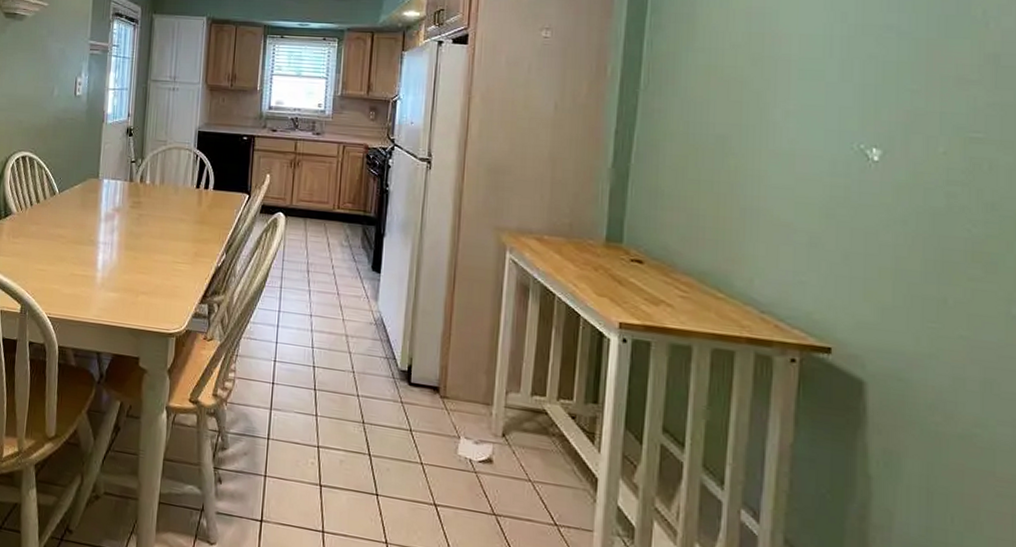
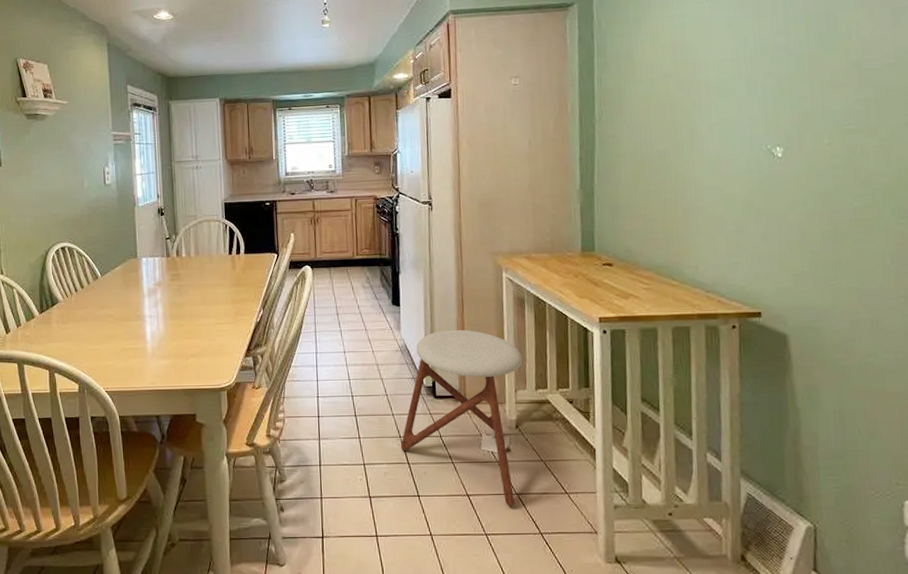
stool: none [362,308,519,529] -> present [400,329,523,507]

